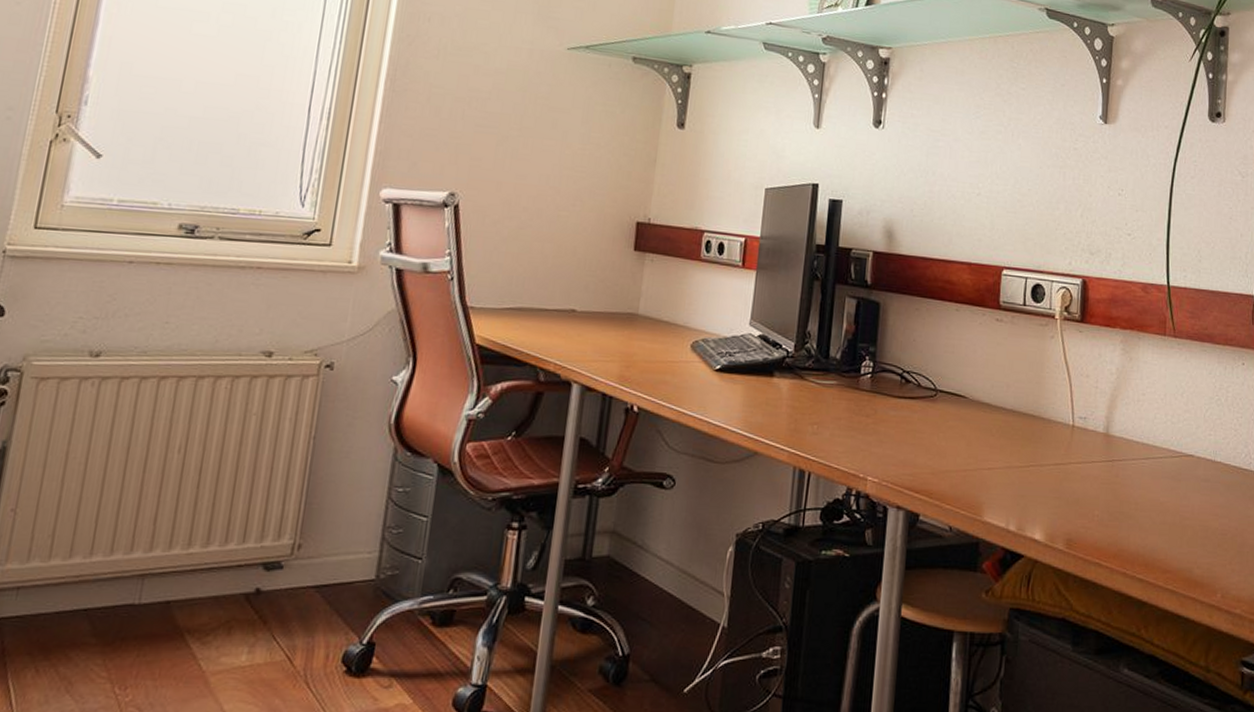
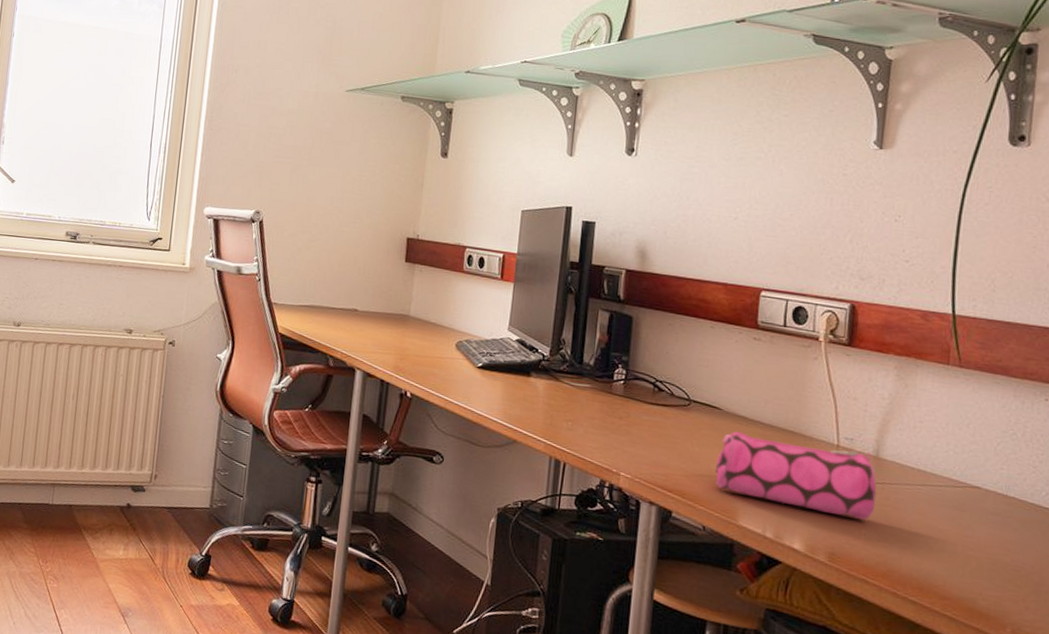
pencil case: none [961,420,1108,500] -> present [716,431,877,520]

